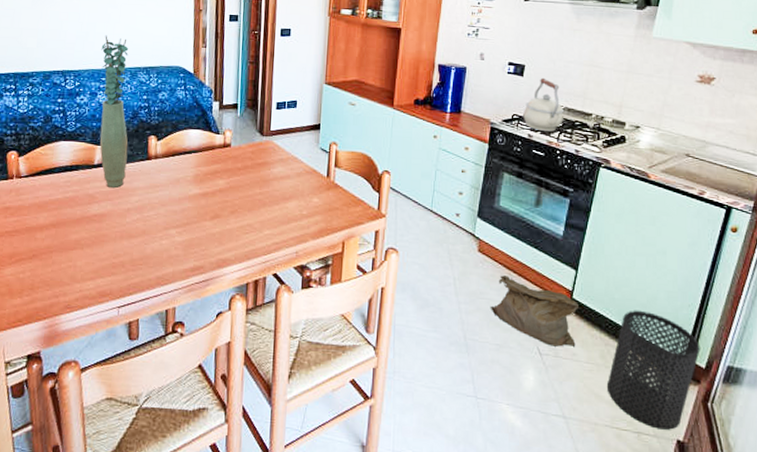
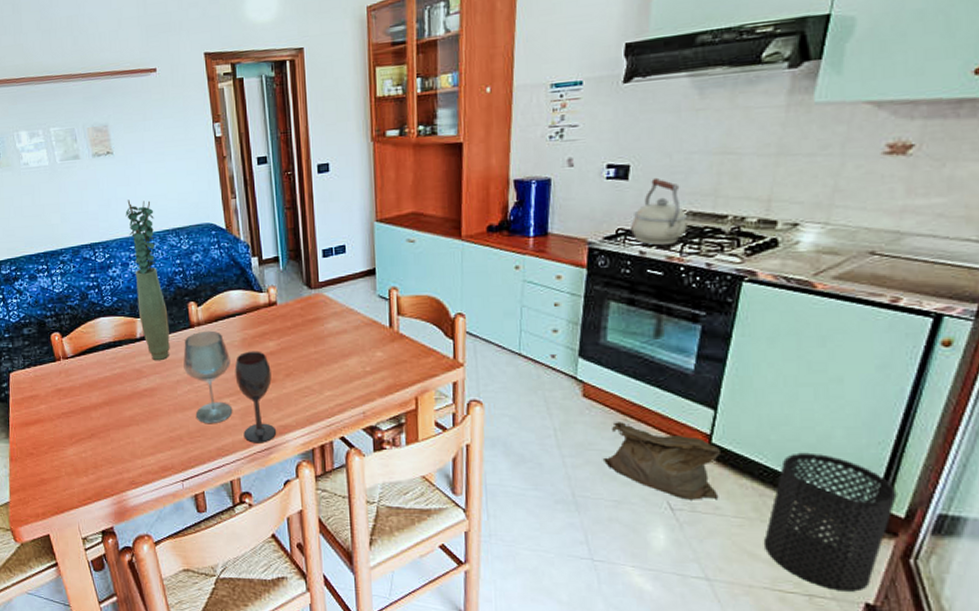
wine glass: none [136,164,182,253] -> present [183,330,233,423]
wine glass: none [183,186,218,275] -> present [235,351,276,443]

